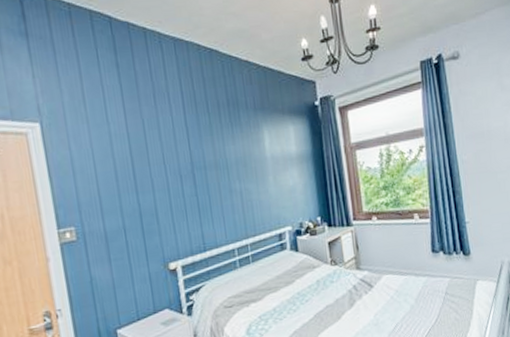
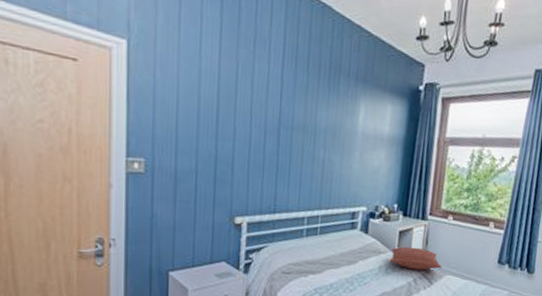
pillow: none [325,254,378,277] -> present [389,246,442,270]

